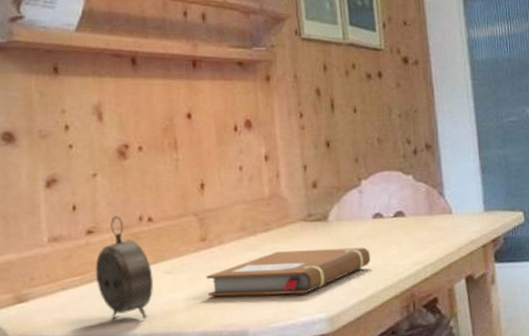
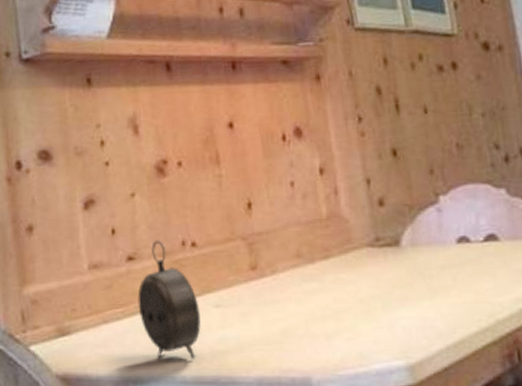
notebook: present [206,247,371,297] -> none [259,279,458,336]

